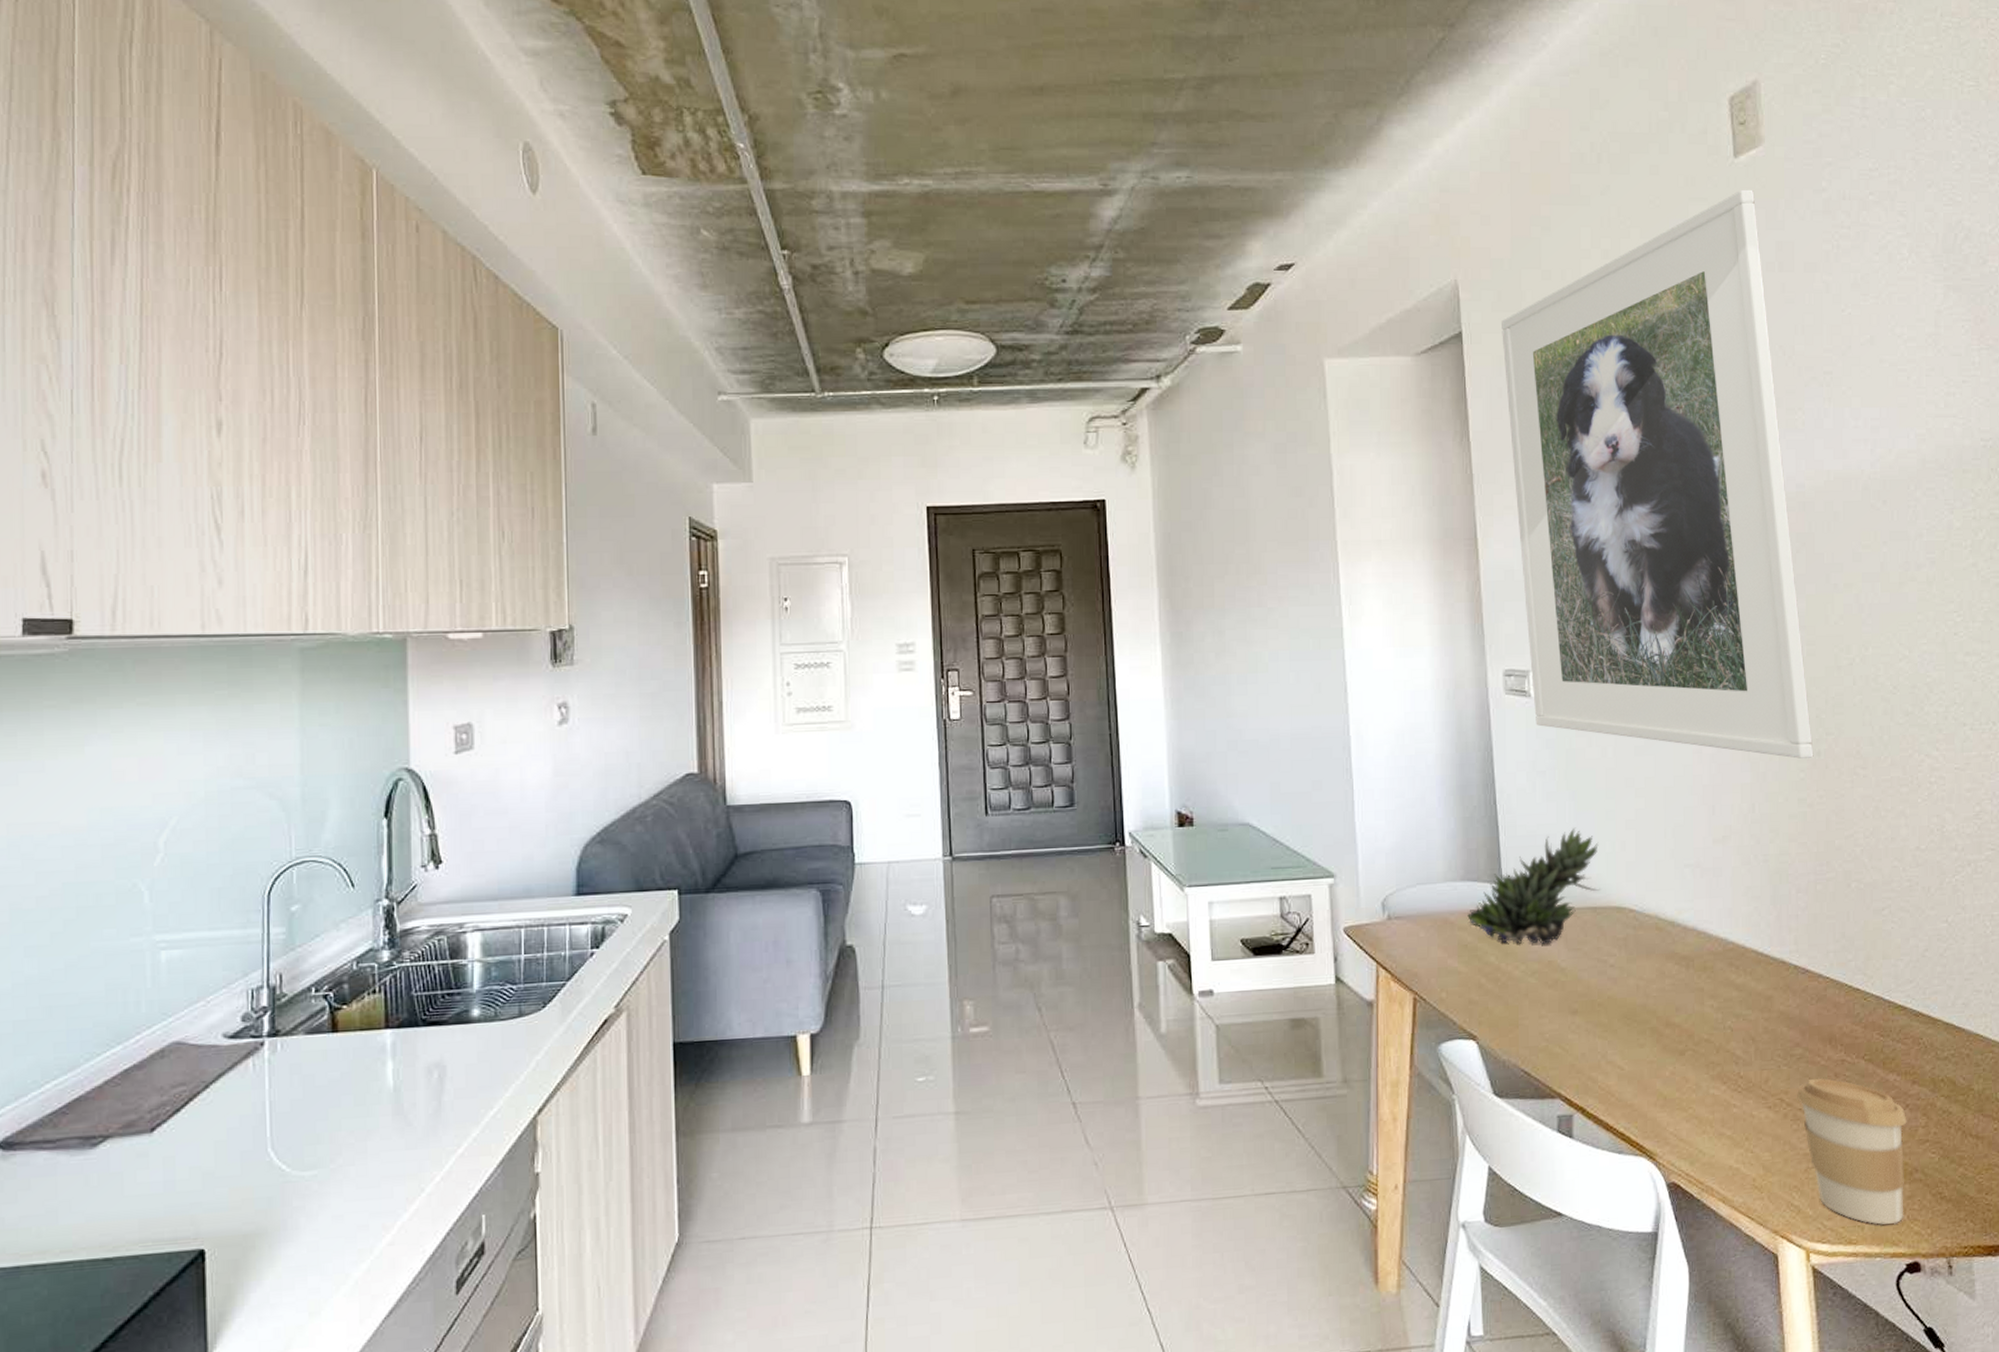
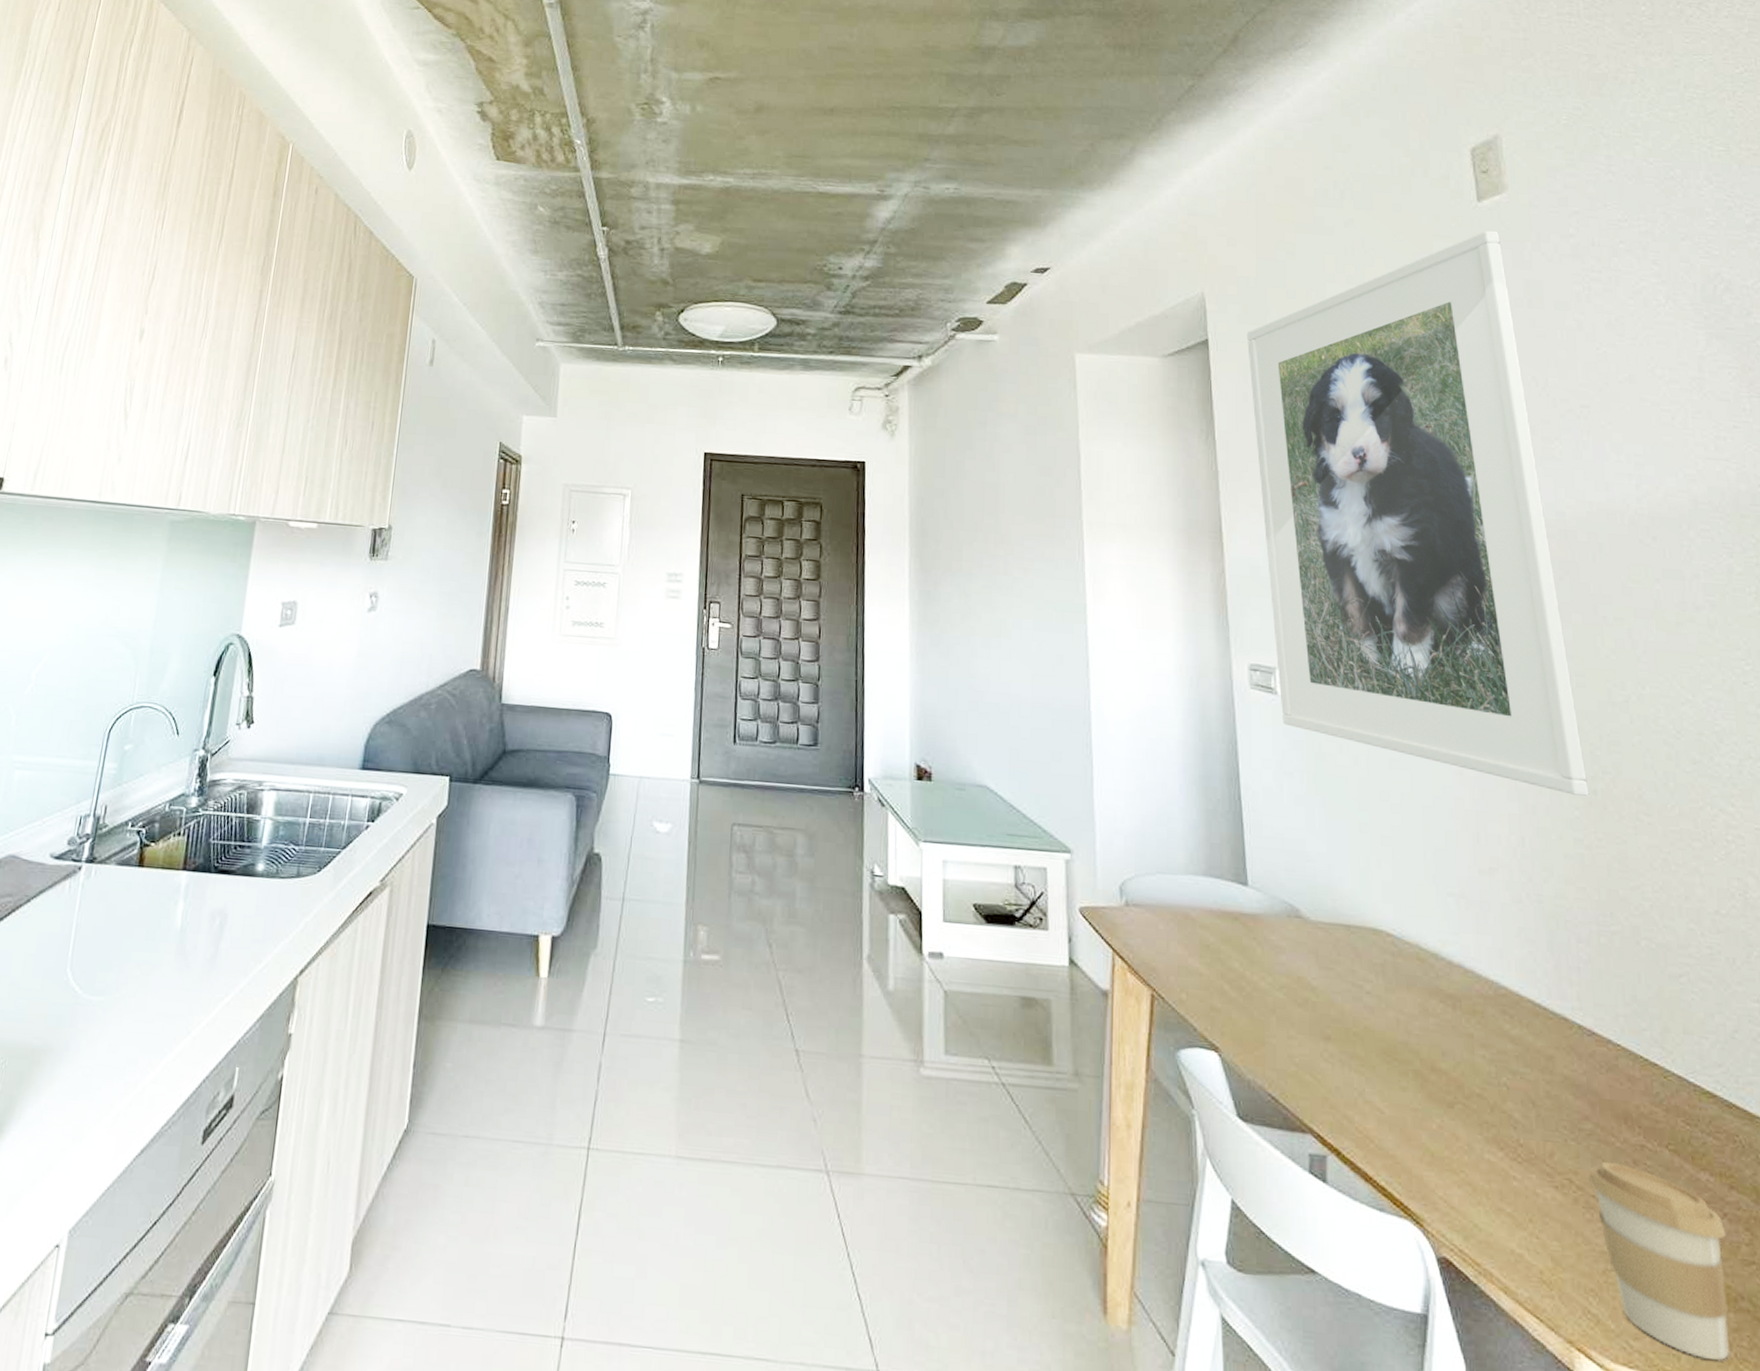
succulent plant: present [1467,827,1600,945] -> none [1210,836,1354,958]

